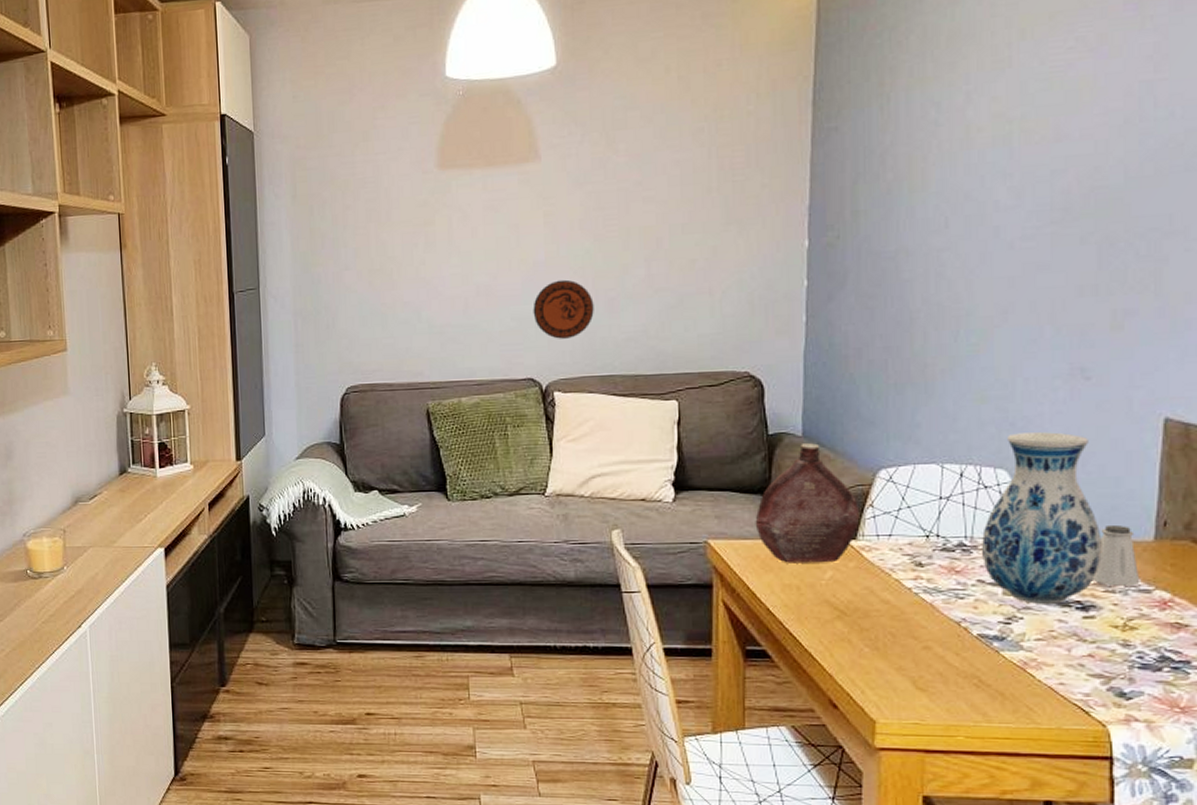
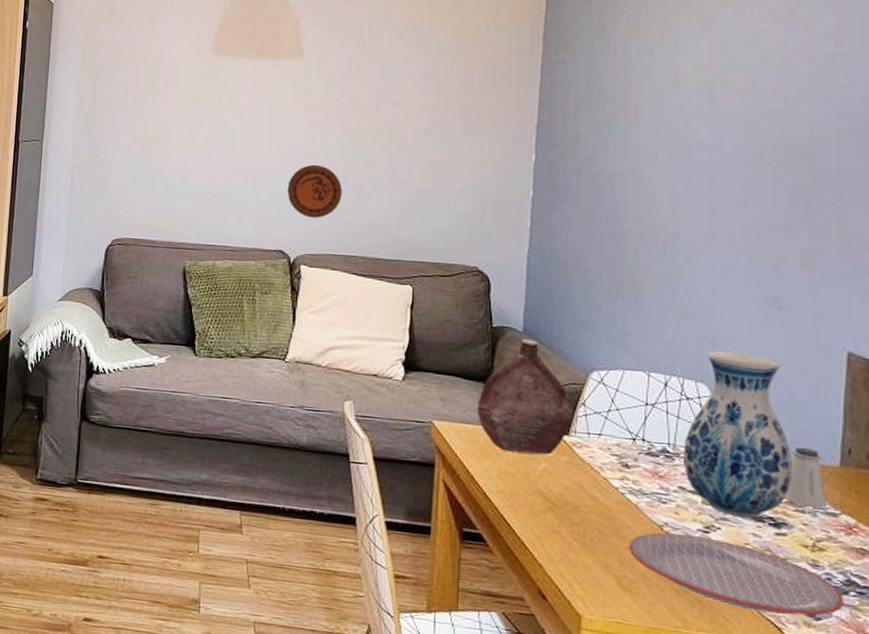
plate: none [925,629,1157,698] -> present [629,532,844,616]

